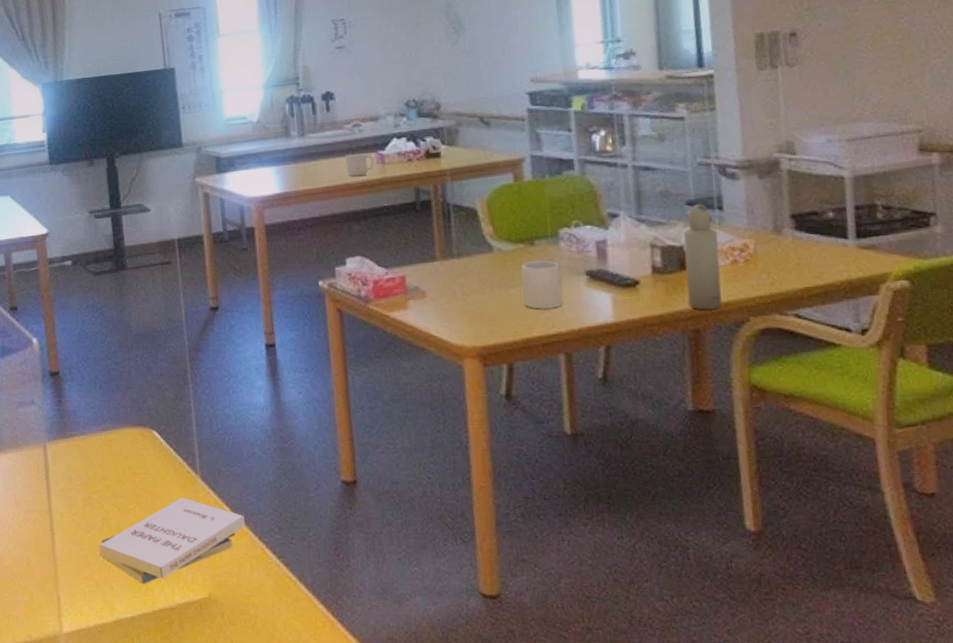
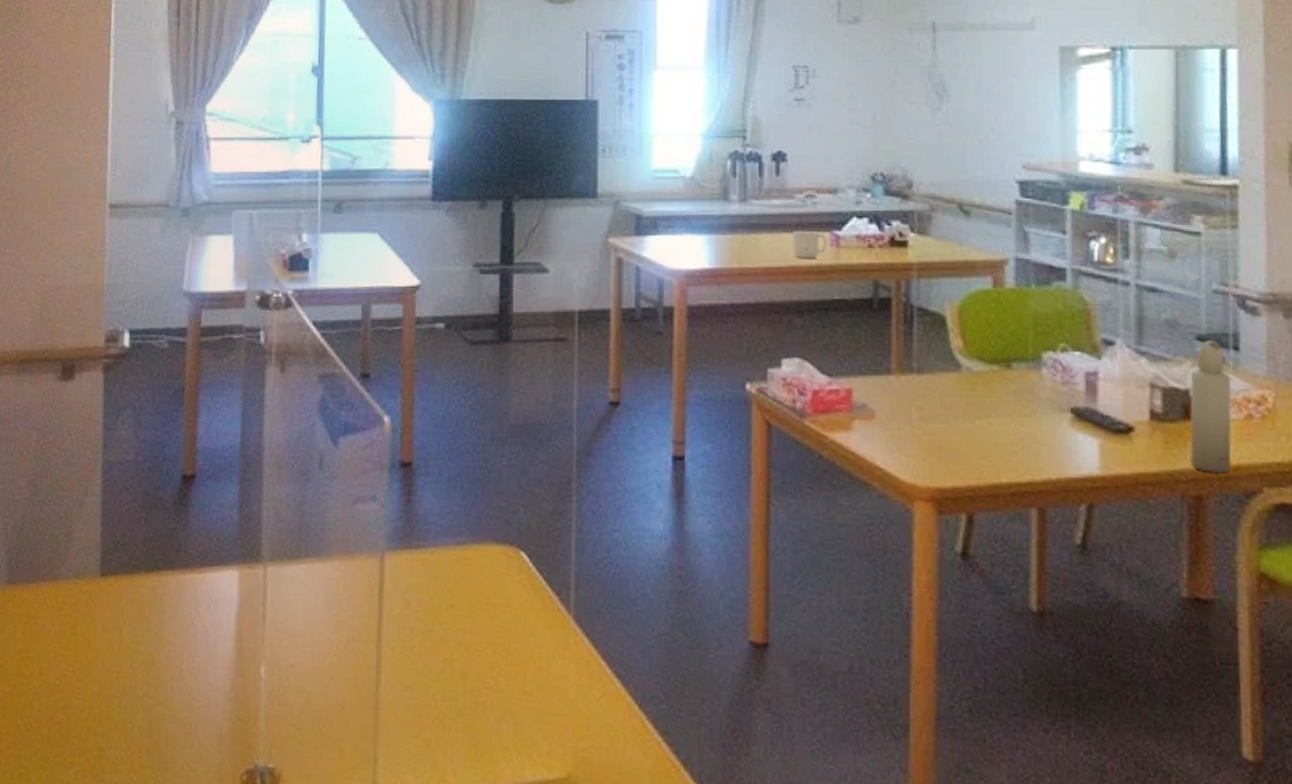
books: present [99,497,245,584] -> none [435,642,624,752]
mug: present [521,260,563,309] -> none [991,388,1041,450]

